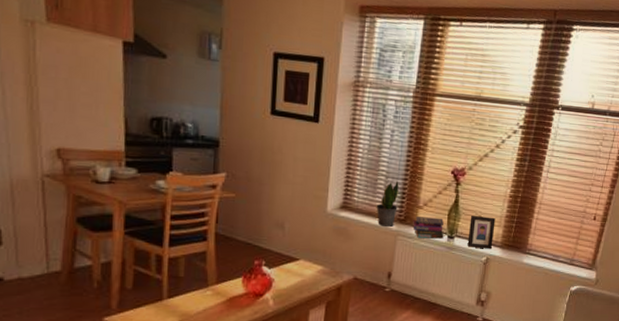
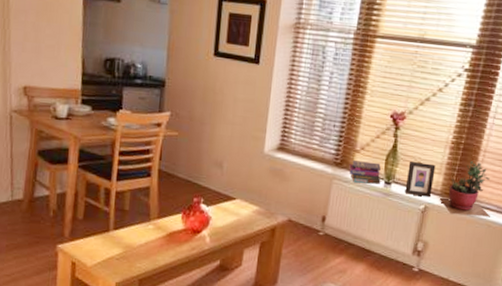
potted plant: present [376,181,399,228] -> none [312,124,336,171]
succulent plant: none [500,213,548,266] -> present [440,161,491,218]

